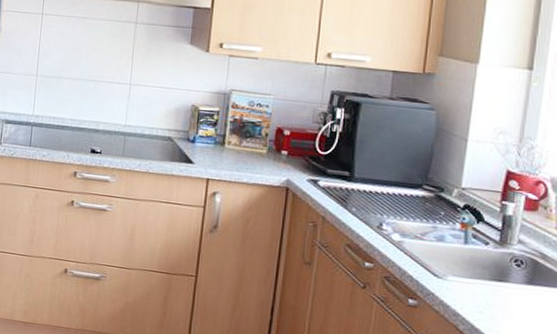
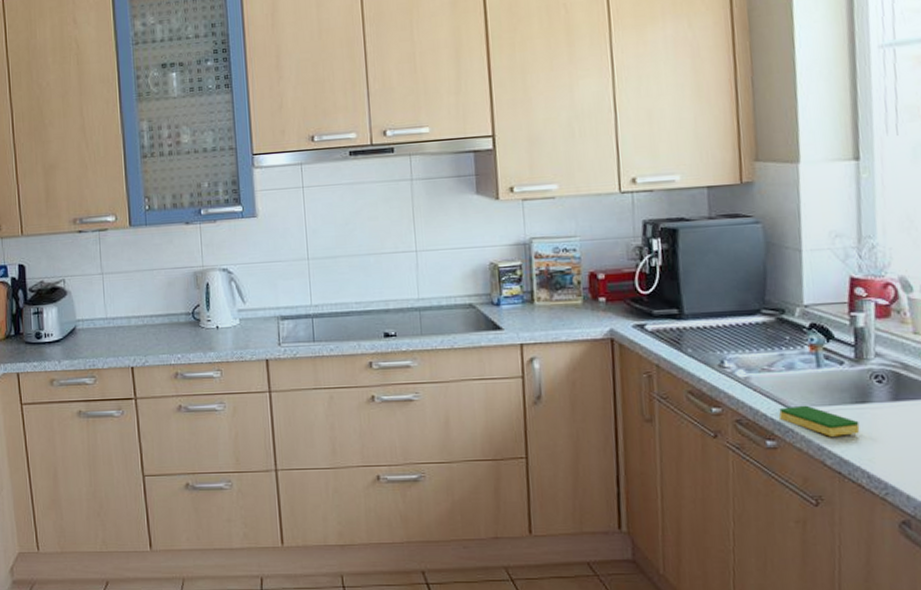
dish sponge: none [424,273,494,308] -> present [779,405,860,437]

